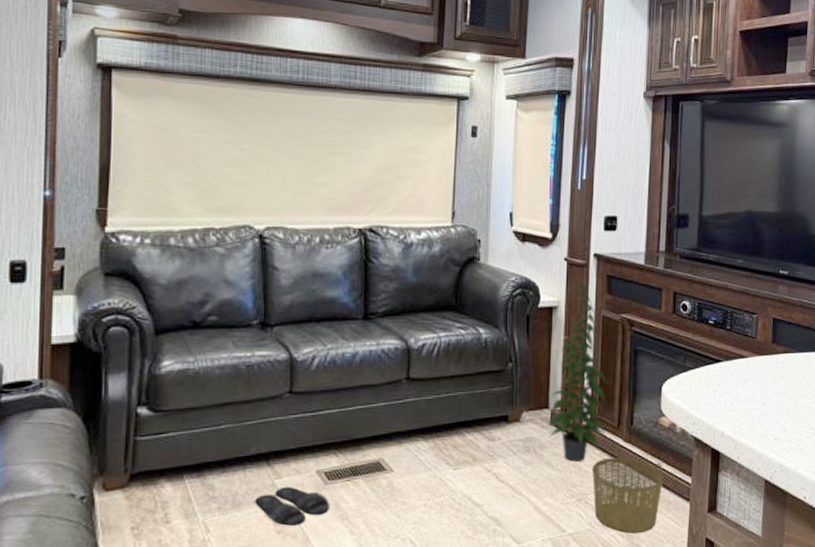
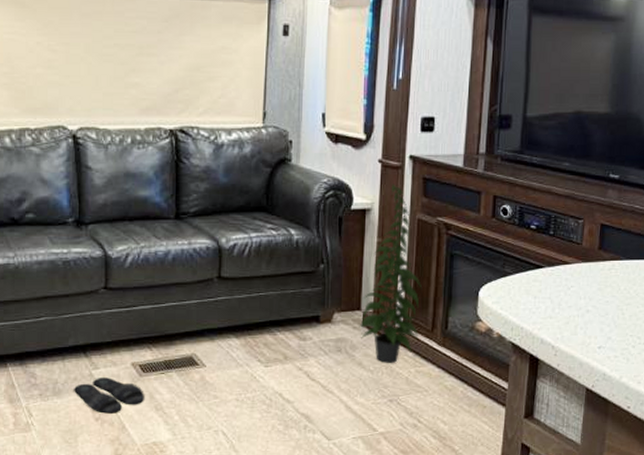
basket: present [591,457,664,534] -> none [404,360,479,435]

